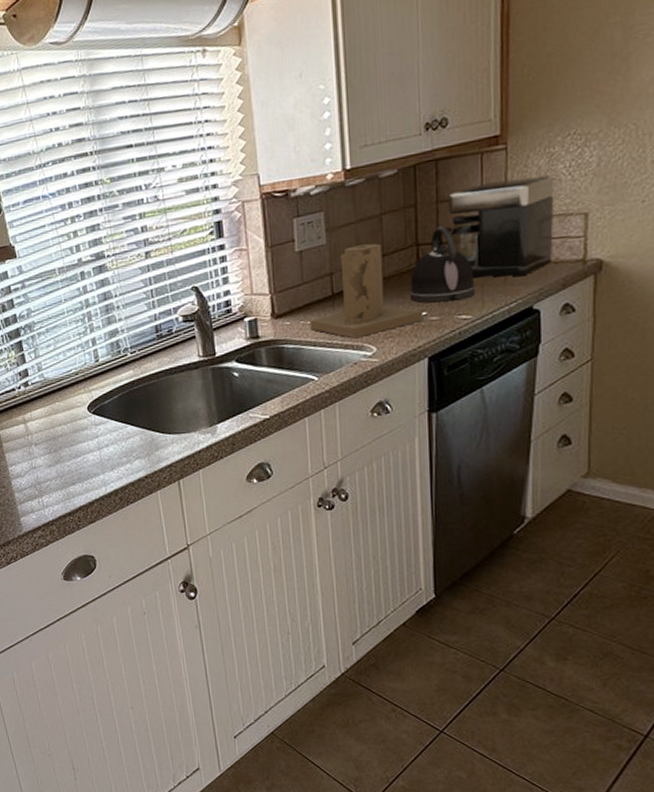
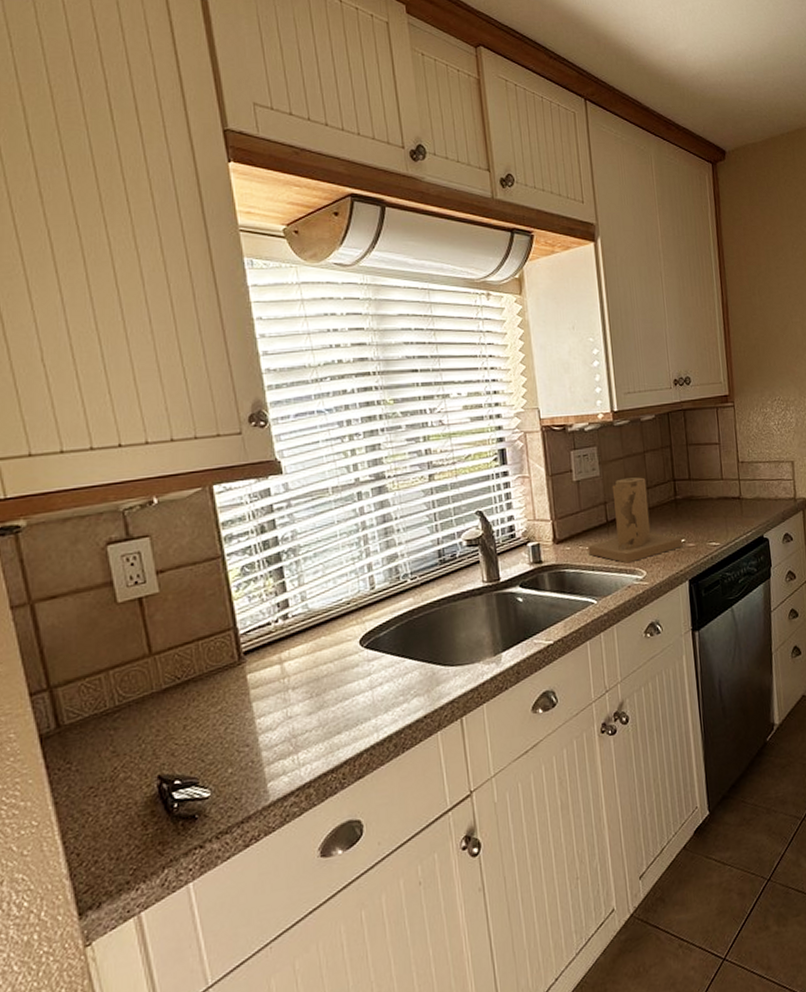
kettle: present [409,226,476,303] -> none [670,465,721,531]
coffee maker: present [436,175,555,277] -> none [688,430,773,510]

